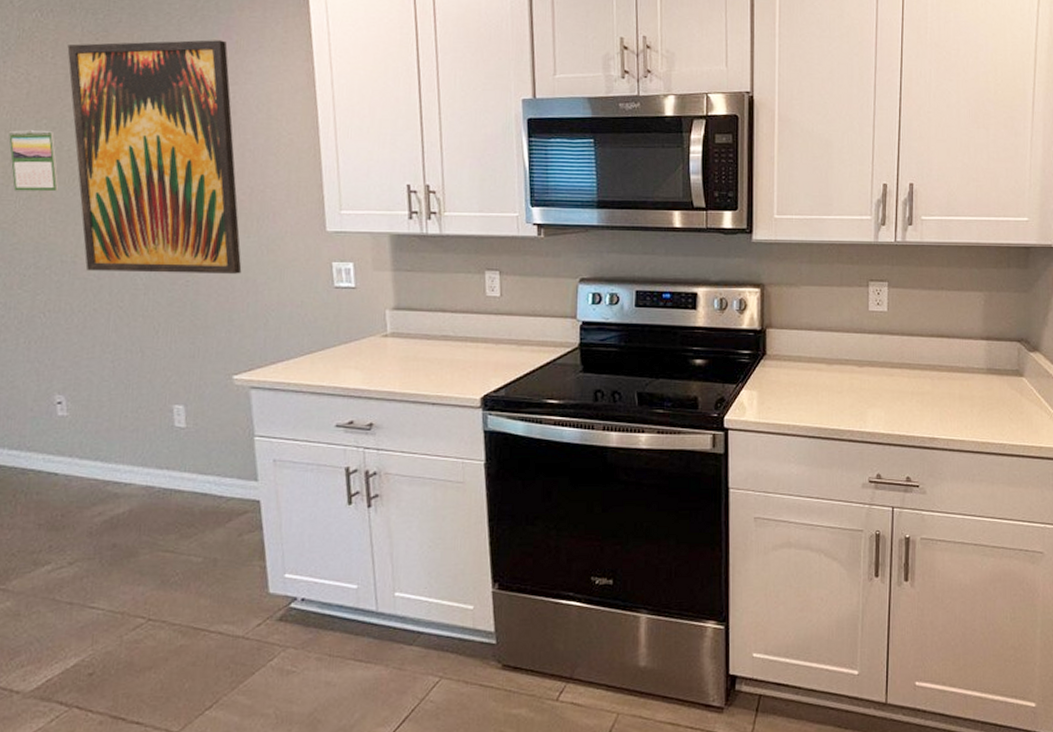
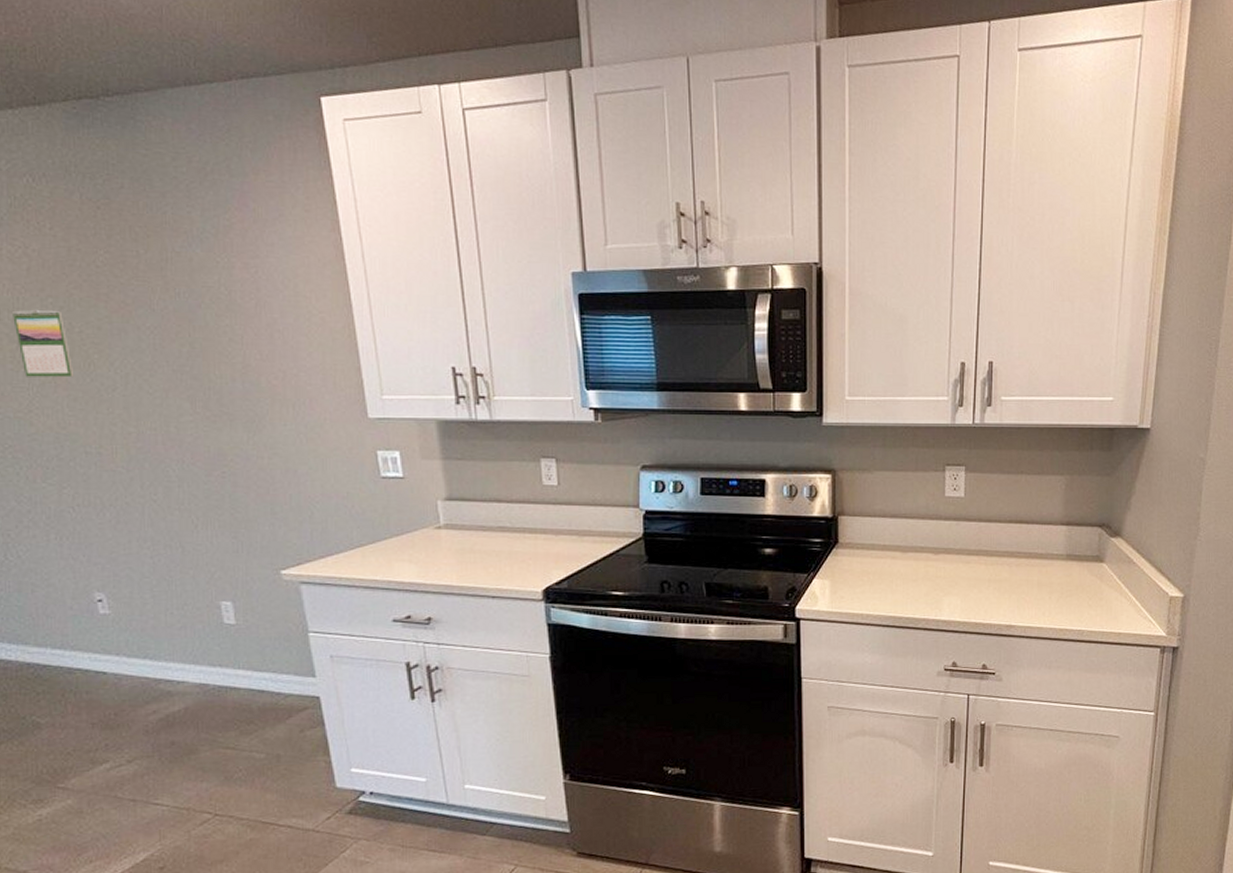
wall art: present [67,40,242,274] -> none [66,207,281,464]

